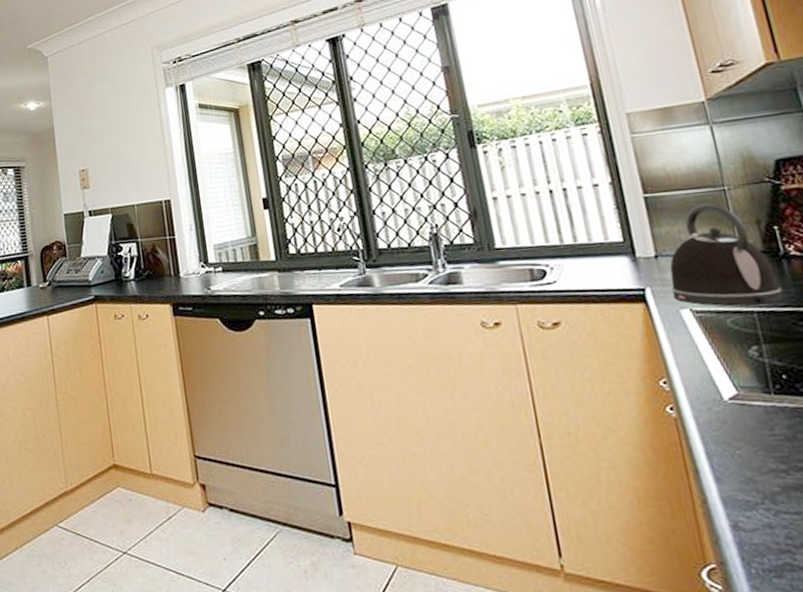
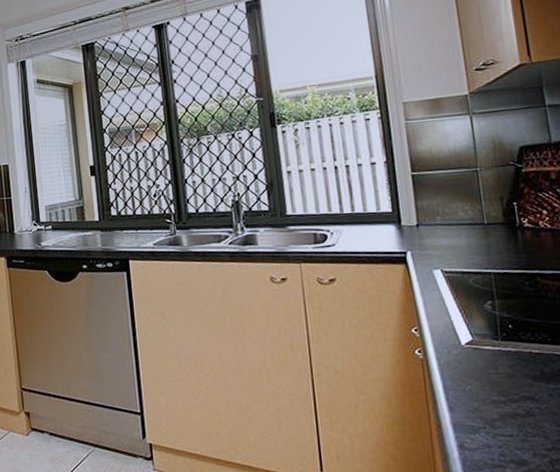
kettle: present [669,203,783,306] -> none [427,181,516,268]

